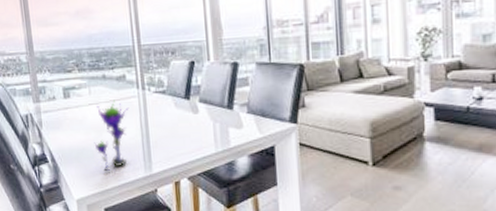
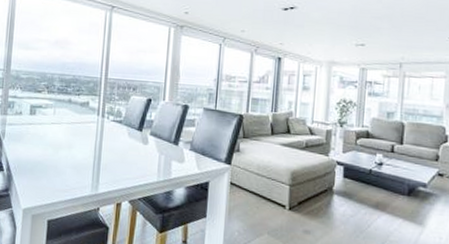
flower: present [94,100,129,172] -> none [49,122,87,187]

